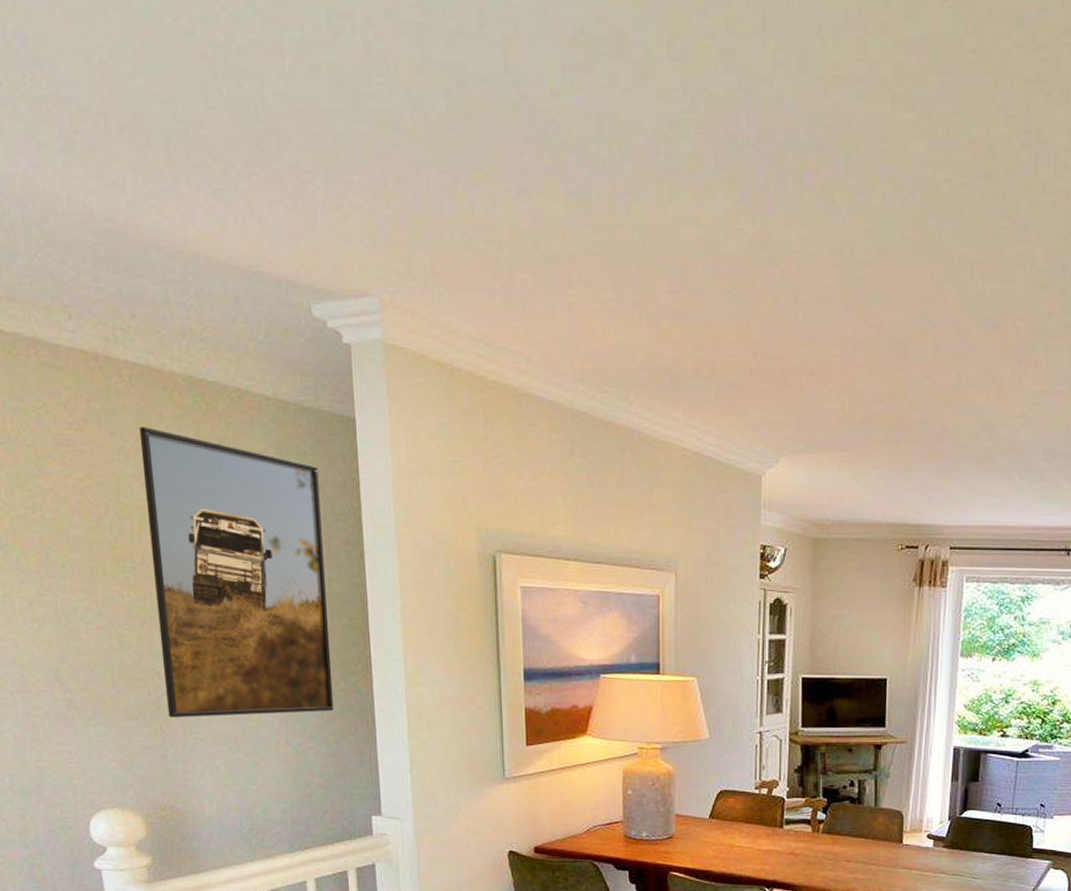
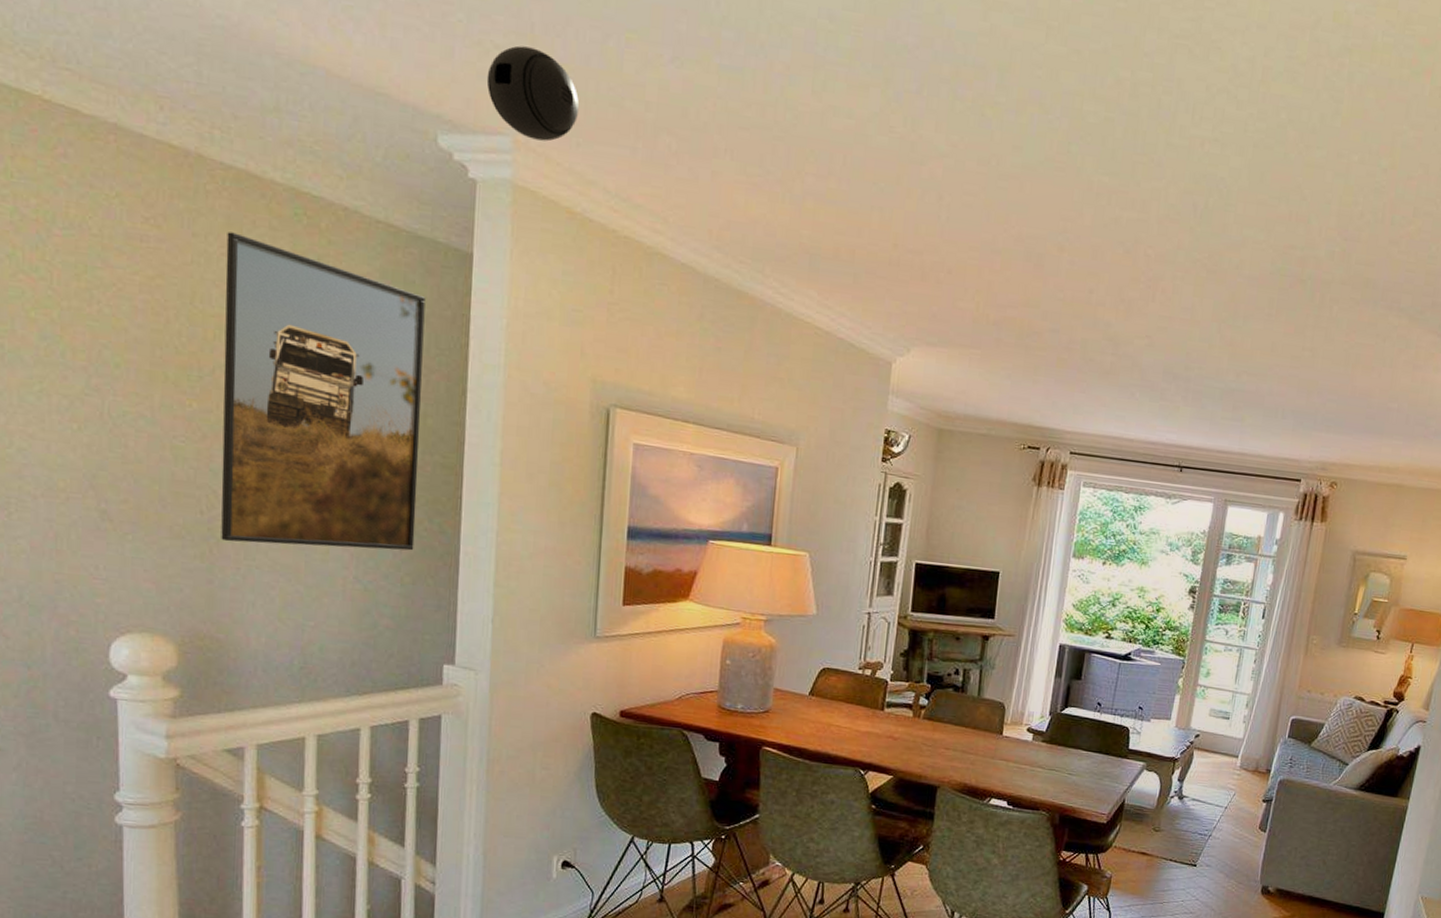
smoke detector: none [349,203,437,296] -> present [486,45,580,142]

